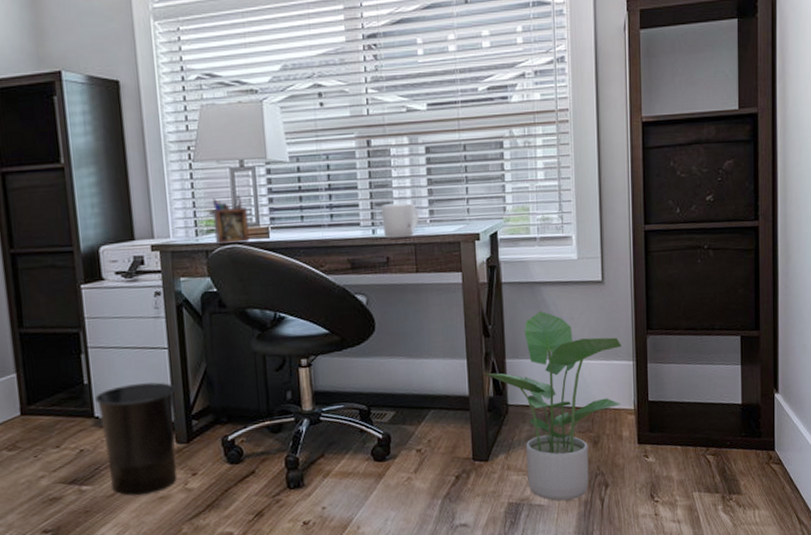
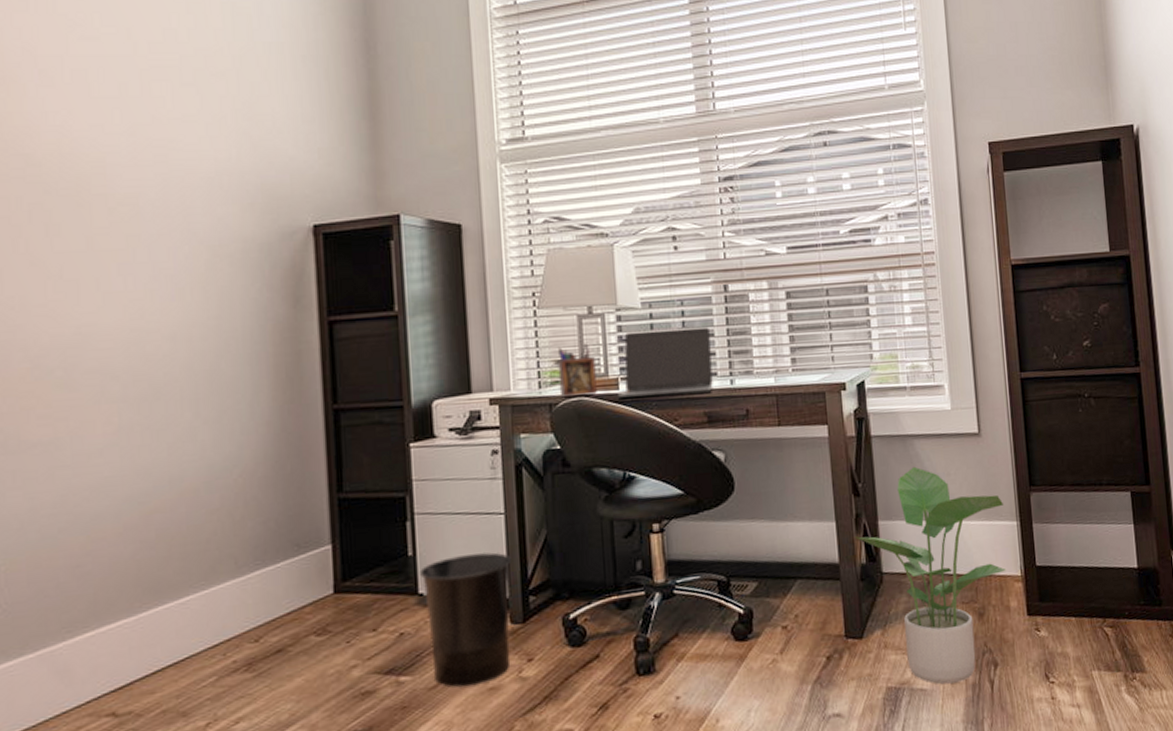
laptop: none [267,180,356,247] -> present [617,327,713,400]
mug: present [381,202,419,239] -> none [740,350,780,389]

